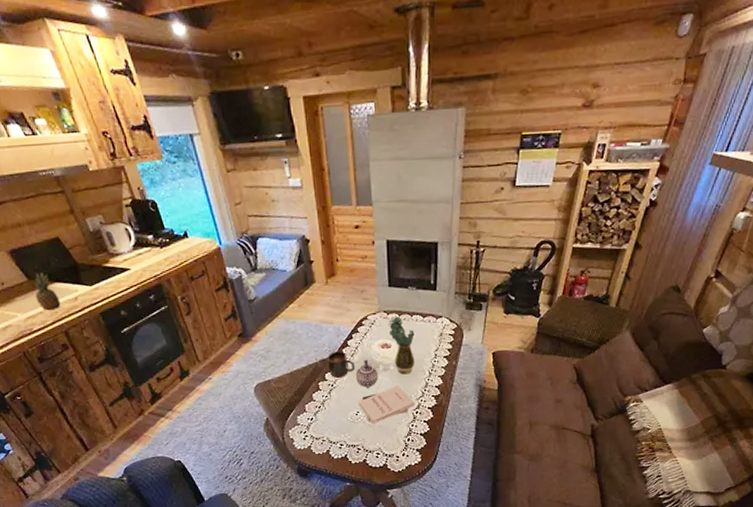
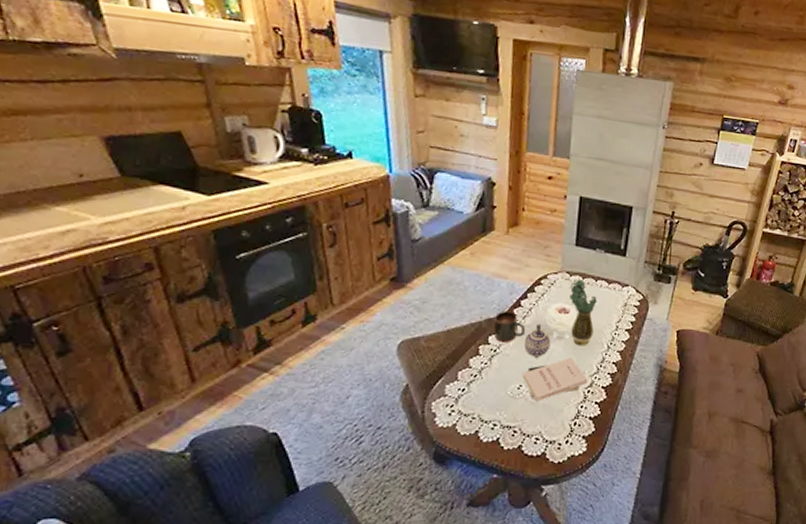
fruit: present [34,273,61,311] -> none [124,169,160,219]

